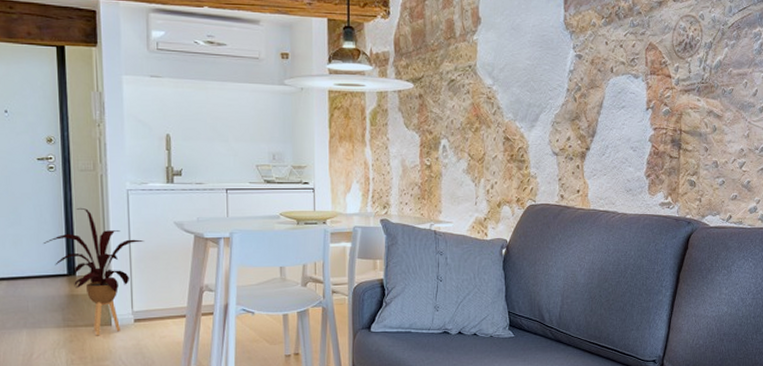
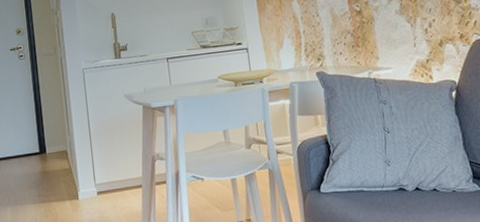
house plant: present [43,207,144,336] -> none [18,89,100,210]

